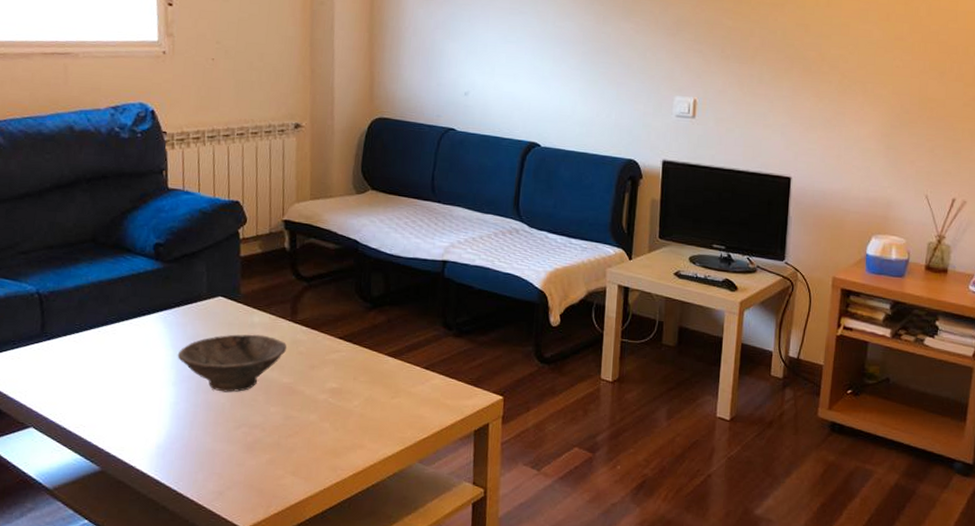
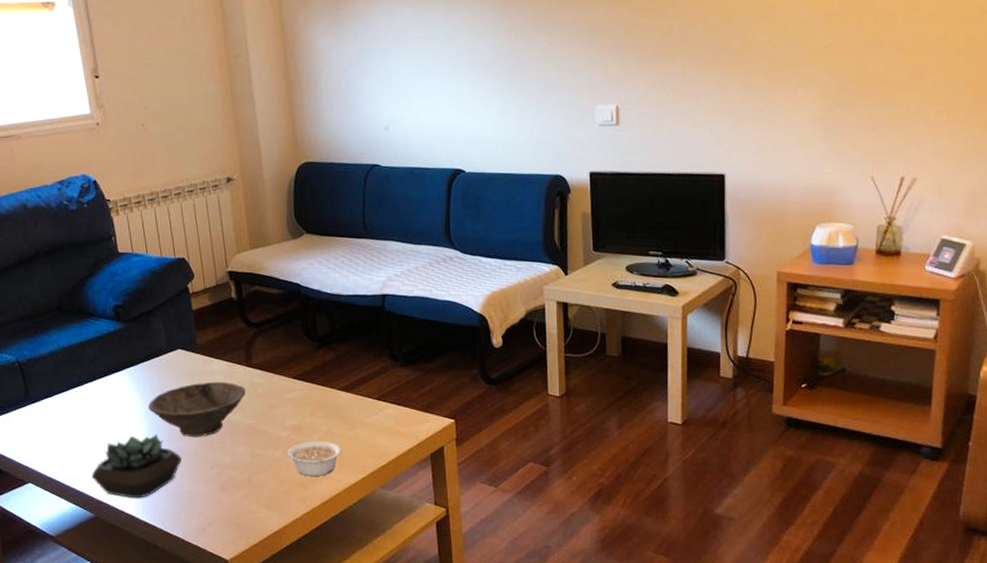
succulent plant: none [103,384,207,454] -> present [91,434,182,499]
legume: none [323,406,381,445] -> present [288,440,341,476]

